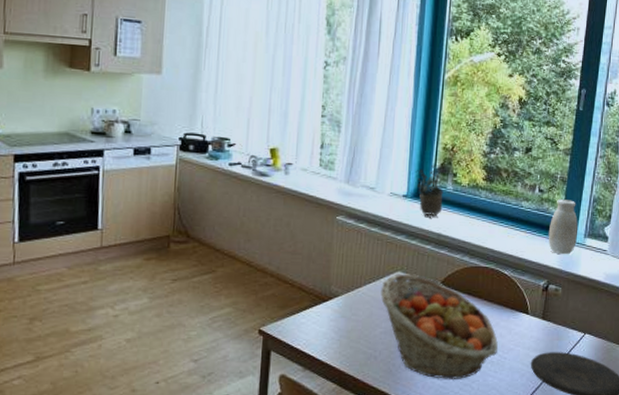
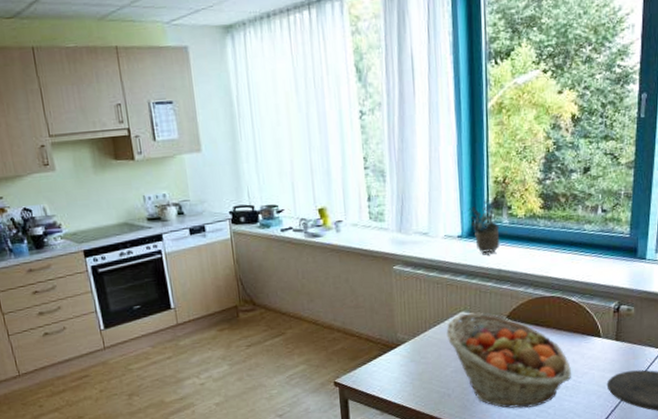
vase: present [548,199,578,255] -> none [615,215,647,274]

